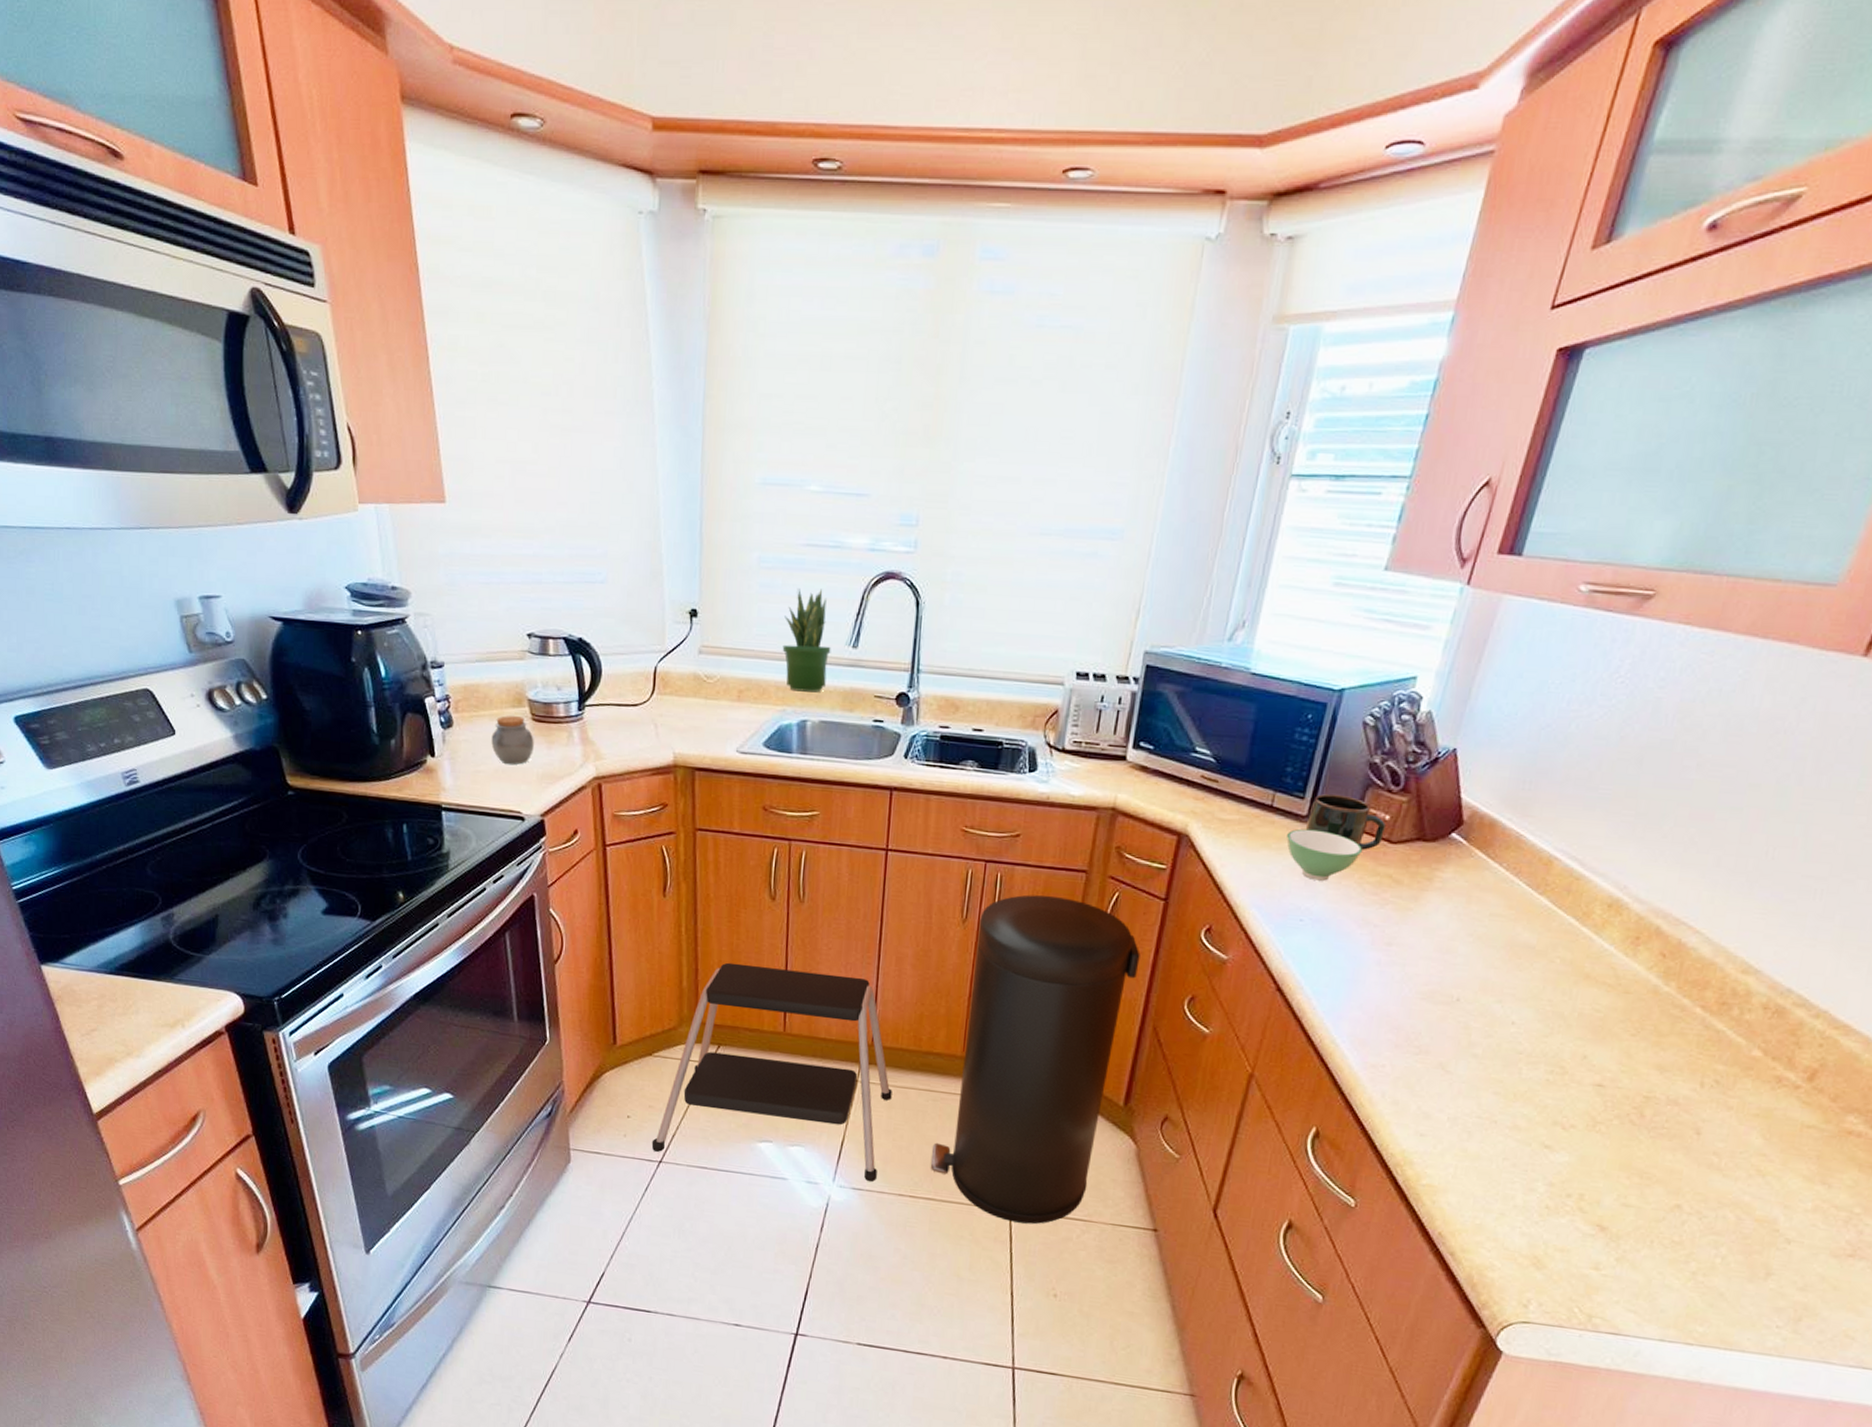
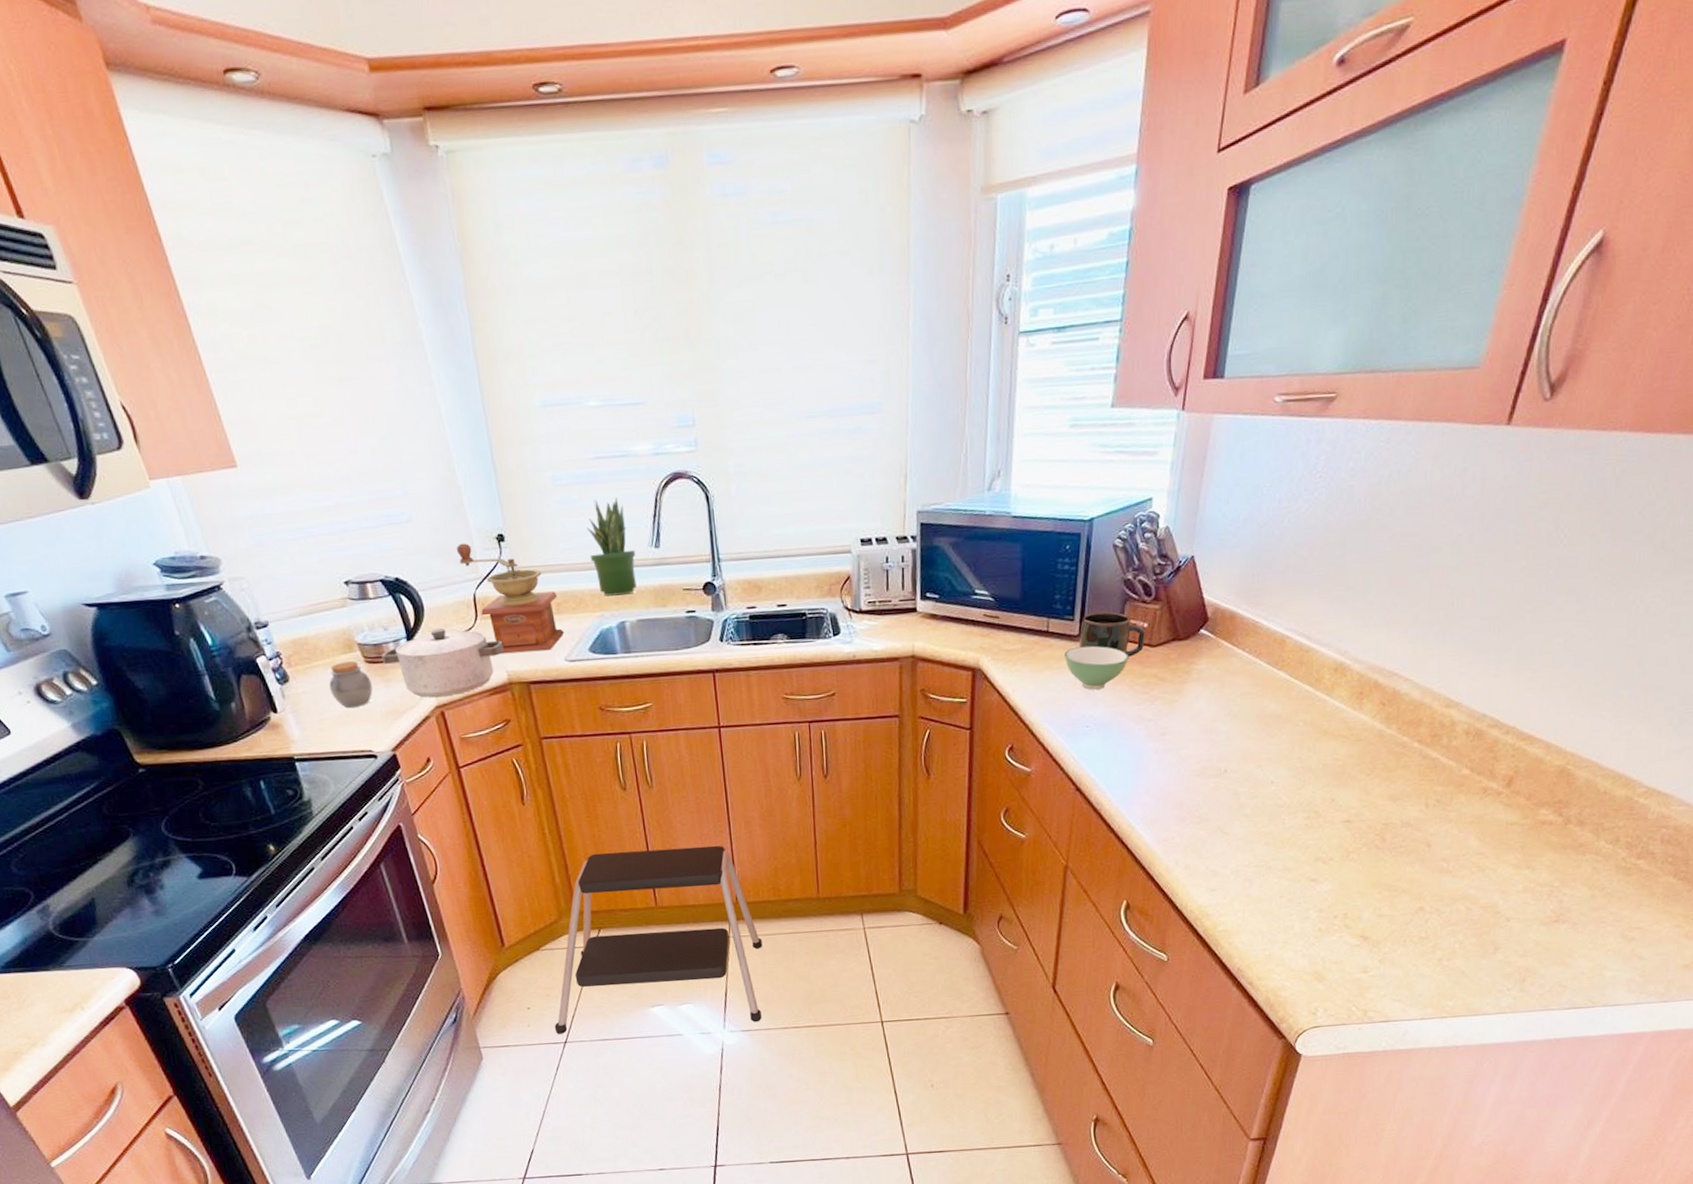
cooking pot: none [549,696,676,769] -> present [382,628,504,697]
coffee grinder: none [646,613,741,738] -> present [456,543,565,653]
pedal bin: present [930,895,1141,1225] -> none [805,742,957,1032]

